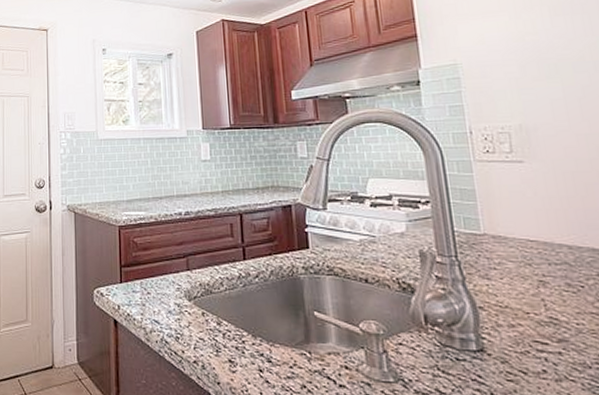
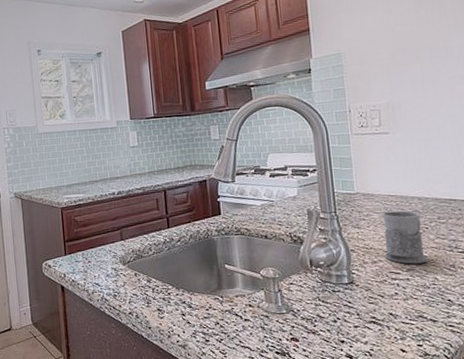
mug: none [519,261,585,334] -> present [382,211,427,265]

